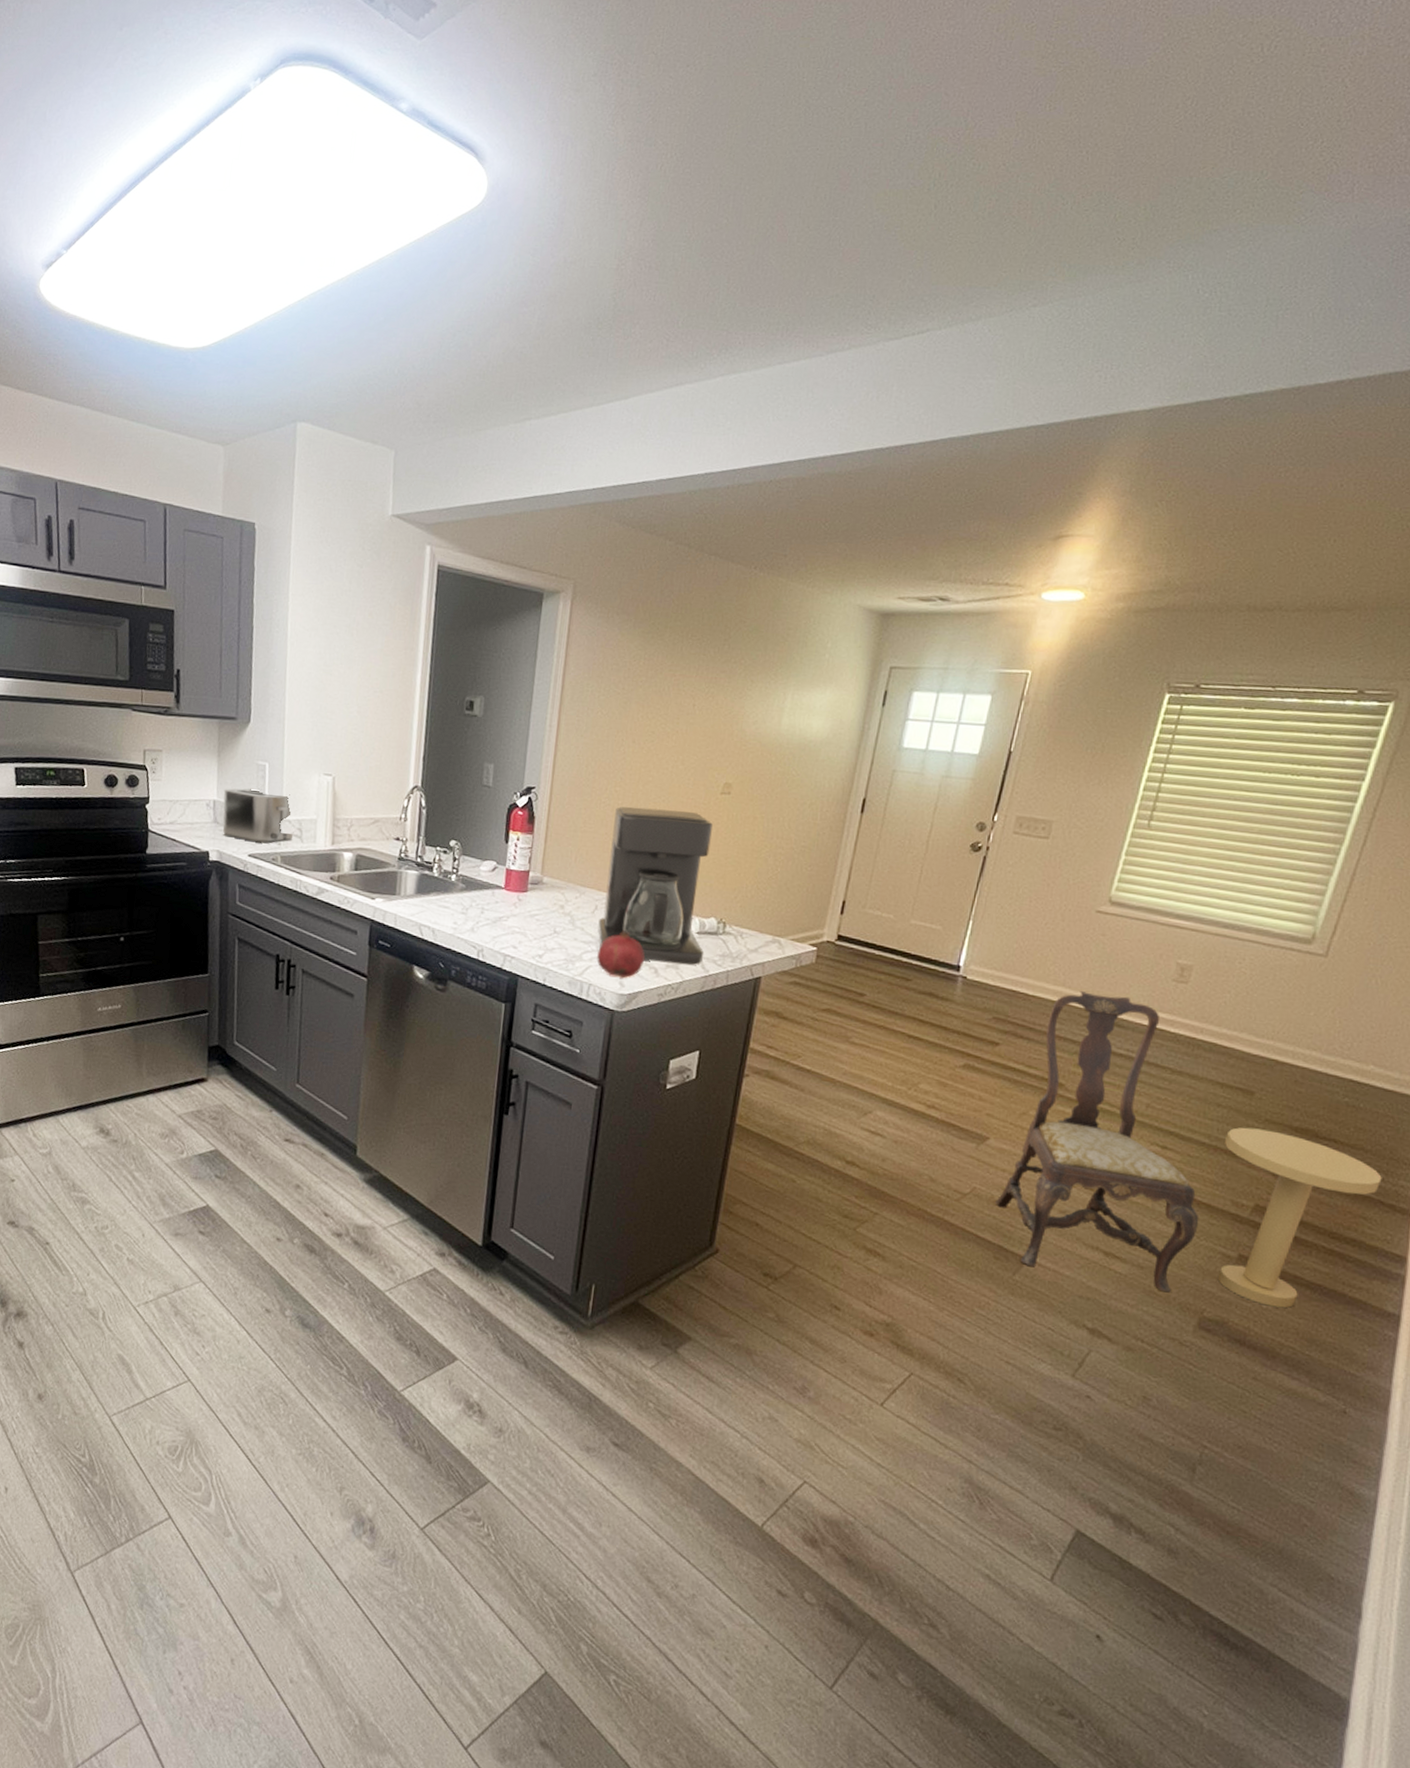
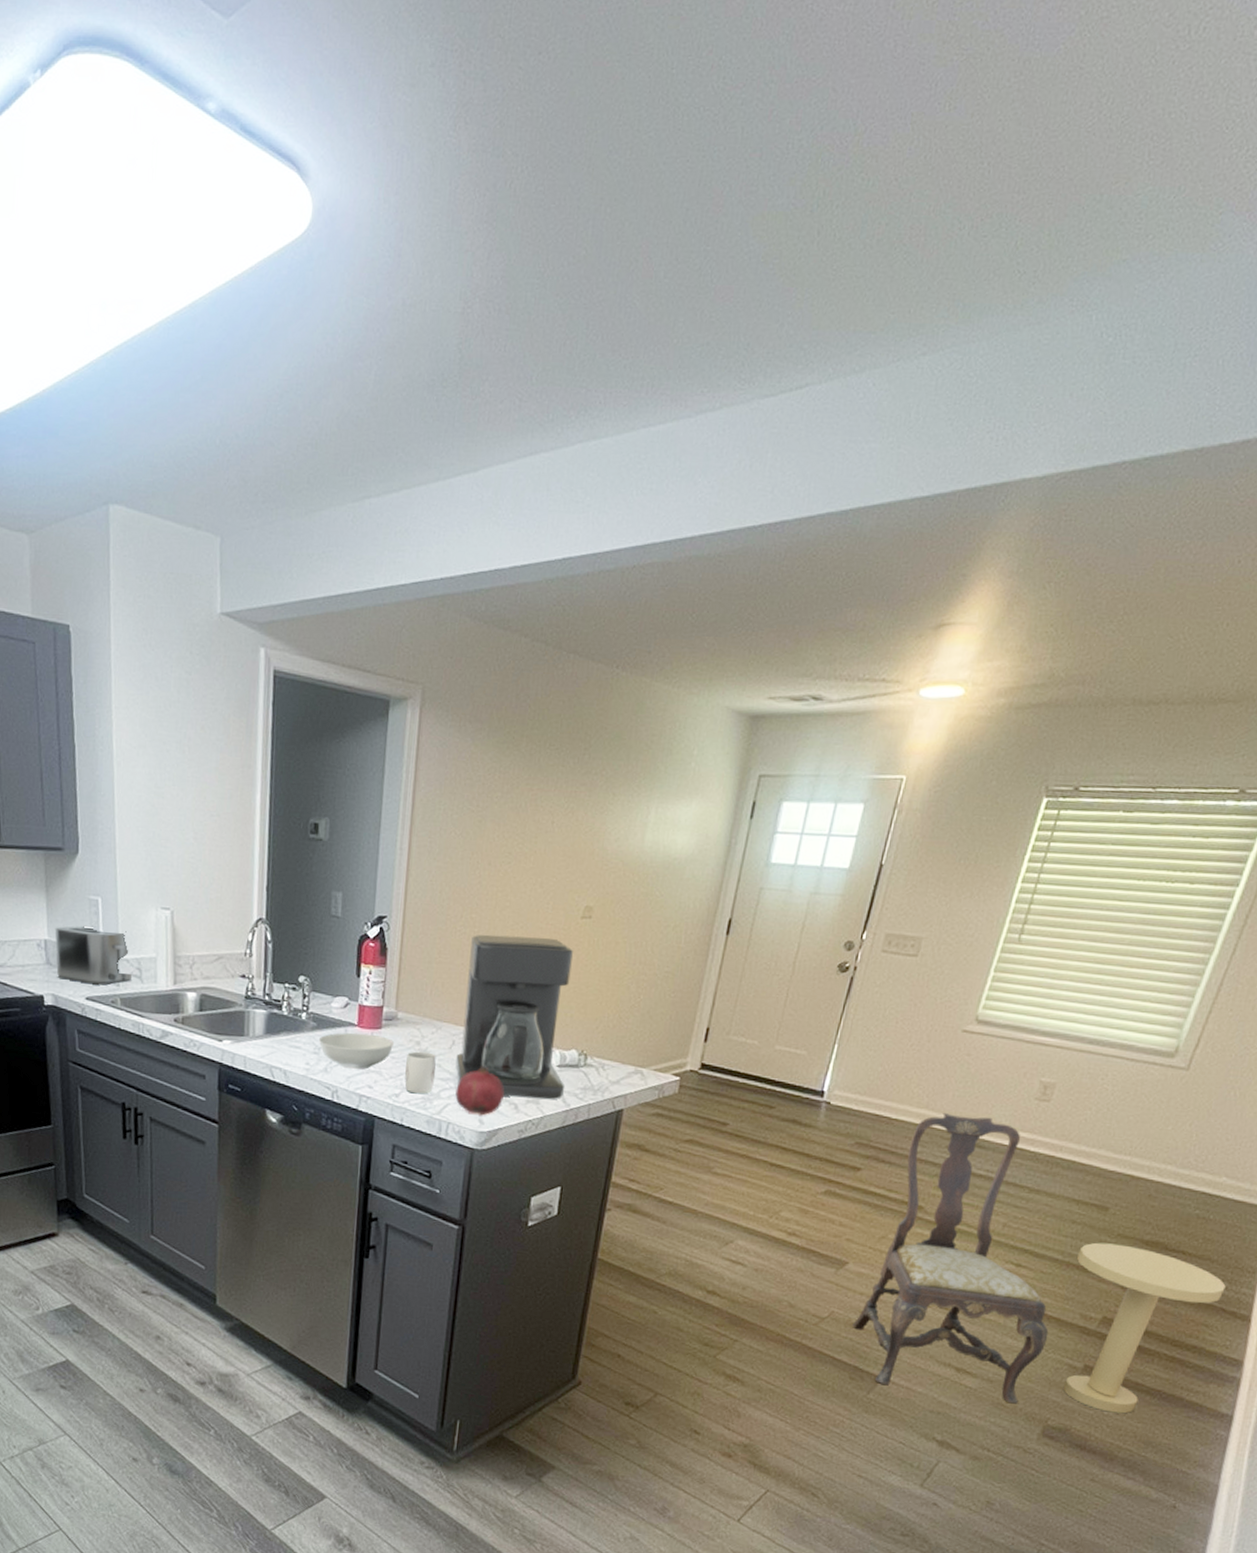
bowl: none [466,894,540,931] -> present [318,1032,395,1070]
mug: none [548,914,579,956] -> present [404,1051,436,1095]

